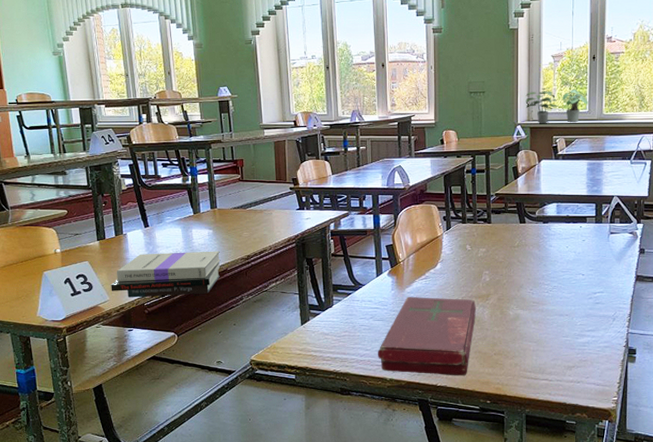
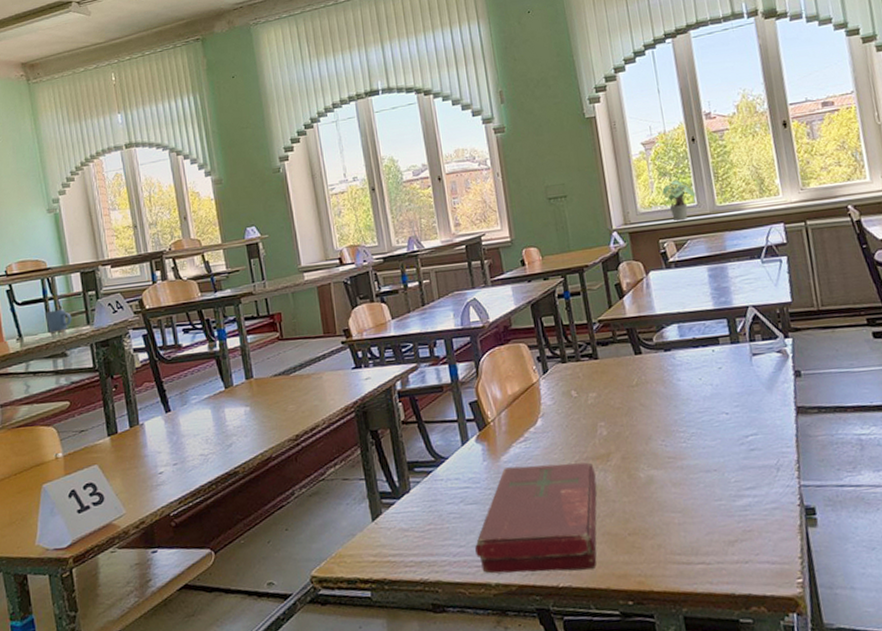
mug: none [48,136,71,155] -> present [44,309,72,334]
books: present [111,251,221,298] -> none [127,433,263,508]
potted plant: present [525,87,560,123] -> none [617,181,662,226]

